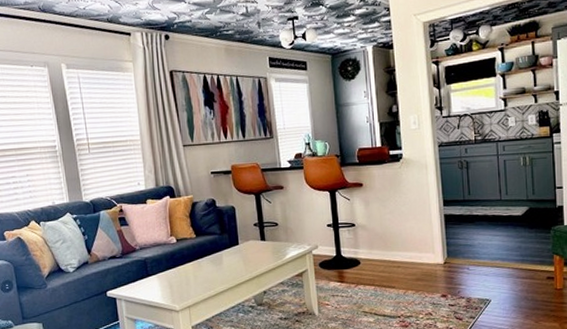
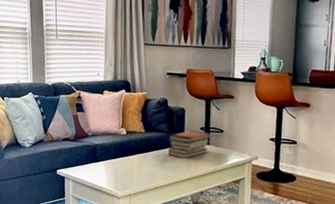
book stack: none [221,227,266,259] -> present [168,130,211,158]

